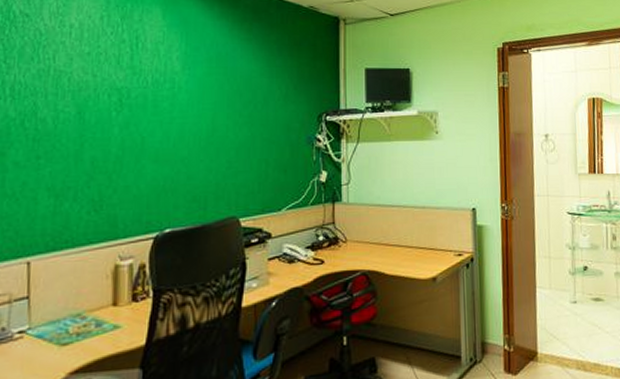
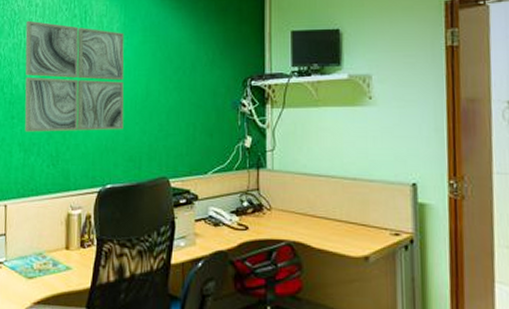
wall art: none [55,43,186,174] -> present [24,20,124,132]

